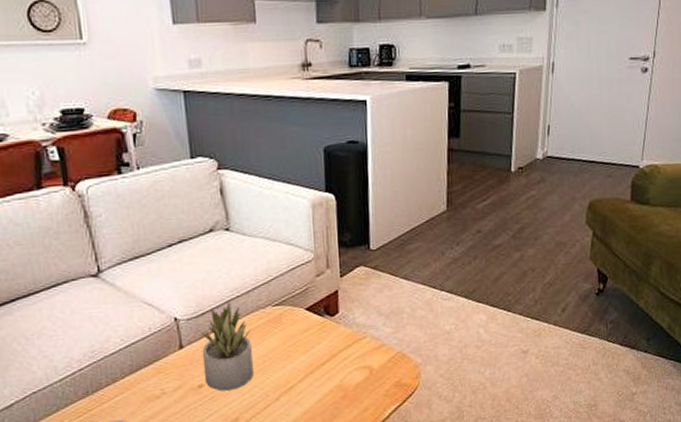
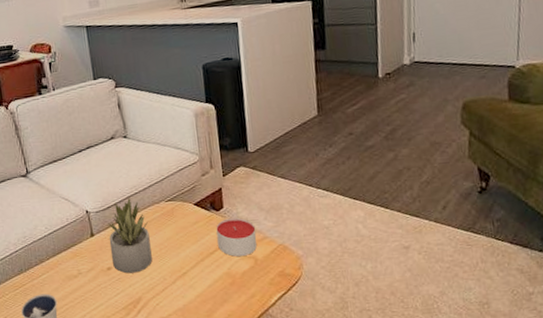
candle: none [329,323,374,367] -> present [216,217,257,257]

